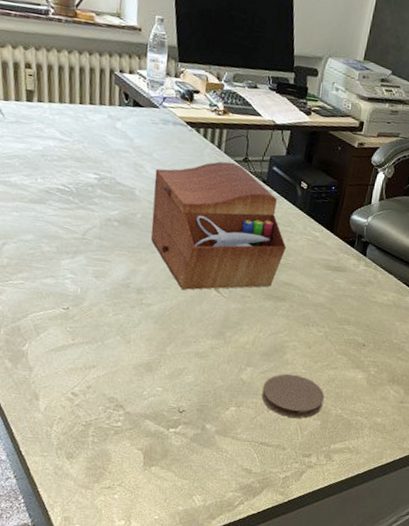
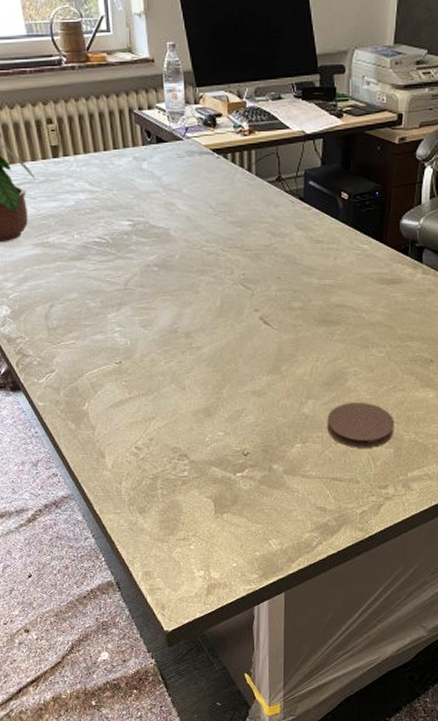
sewing box: present [151,161,287,290] -> none [187,184,334,327]

